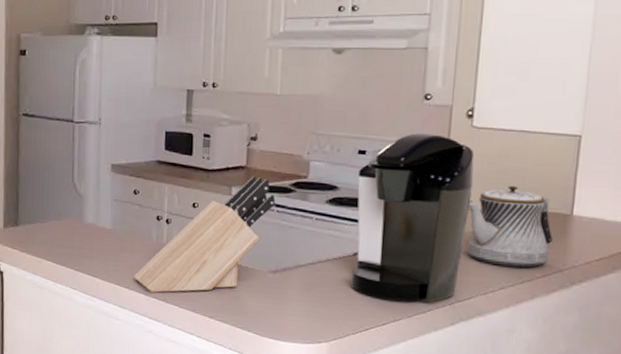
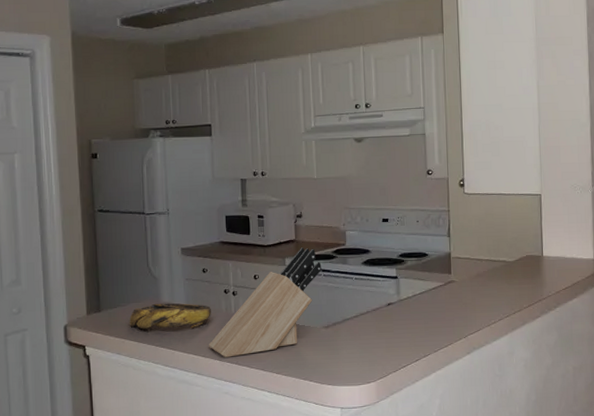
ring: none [48,223,140,256] -> present [130,303,211,329]
coffee maker: present [350,133,475,303] -> none [384,201,471,339]
teapot: present [467,186,553,268] -> none [468,237,531,302]

